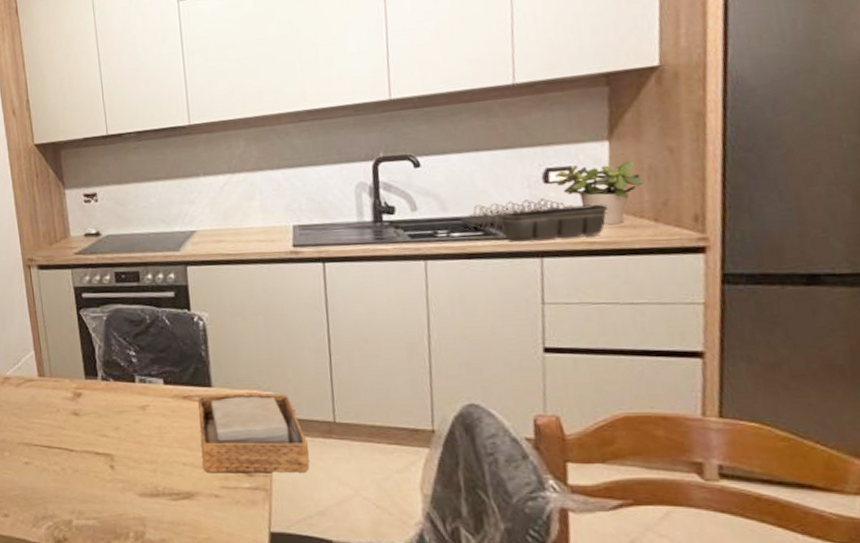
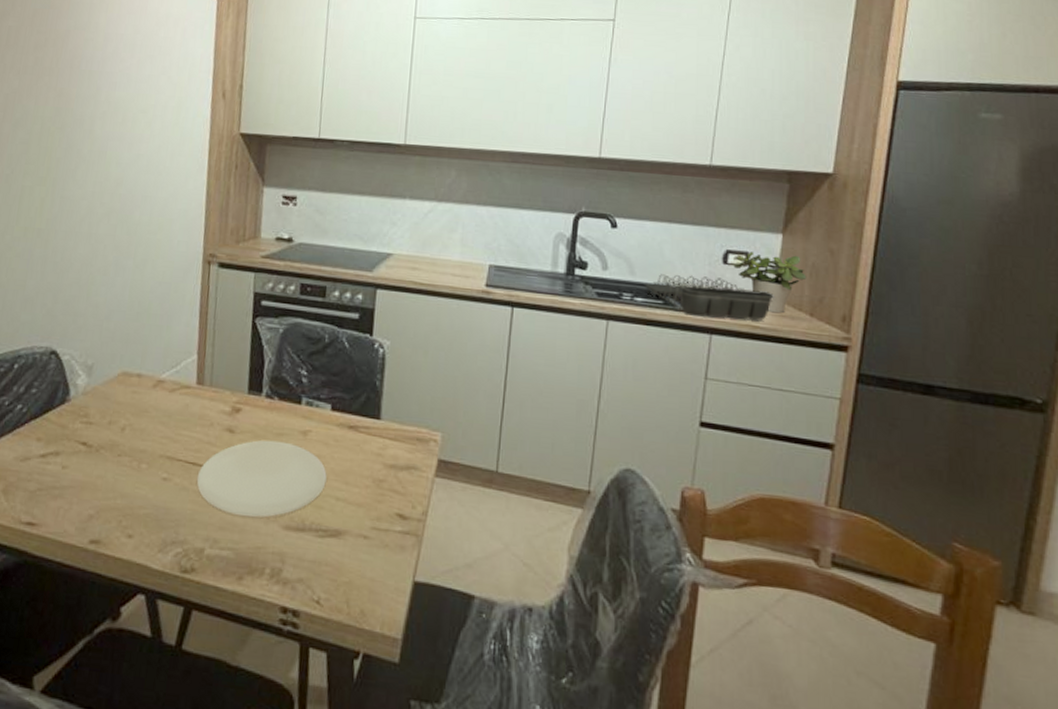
plate: none [53,418,171,490] -> present [196,440,327,519]
napkin holder: present [197,393,310,474] -> none [356,427,468,522]

